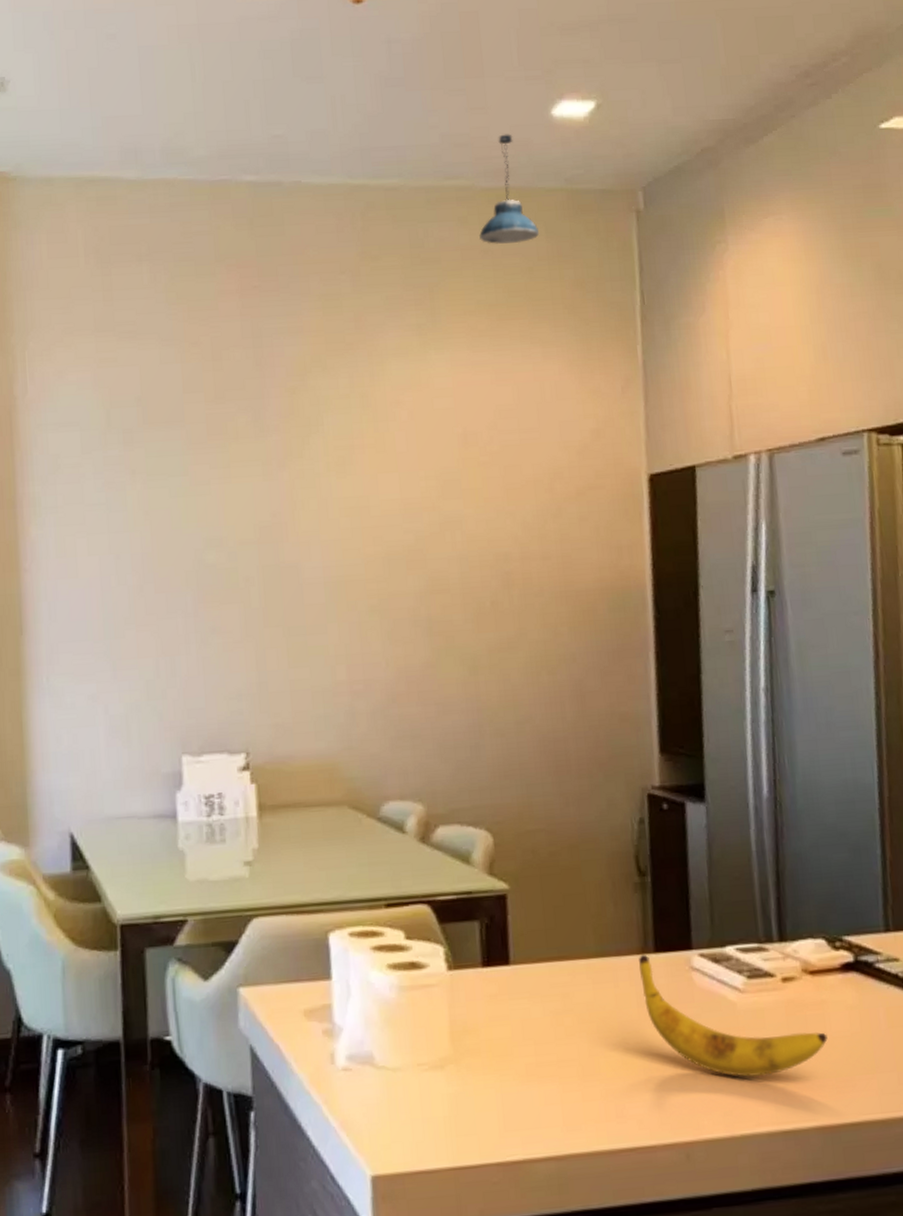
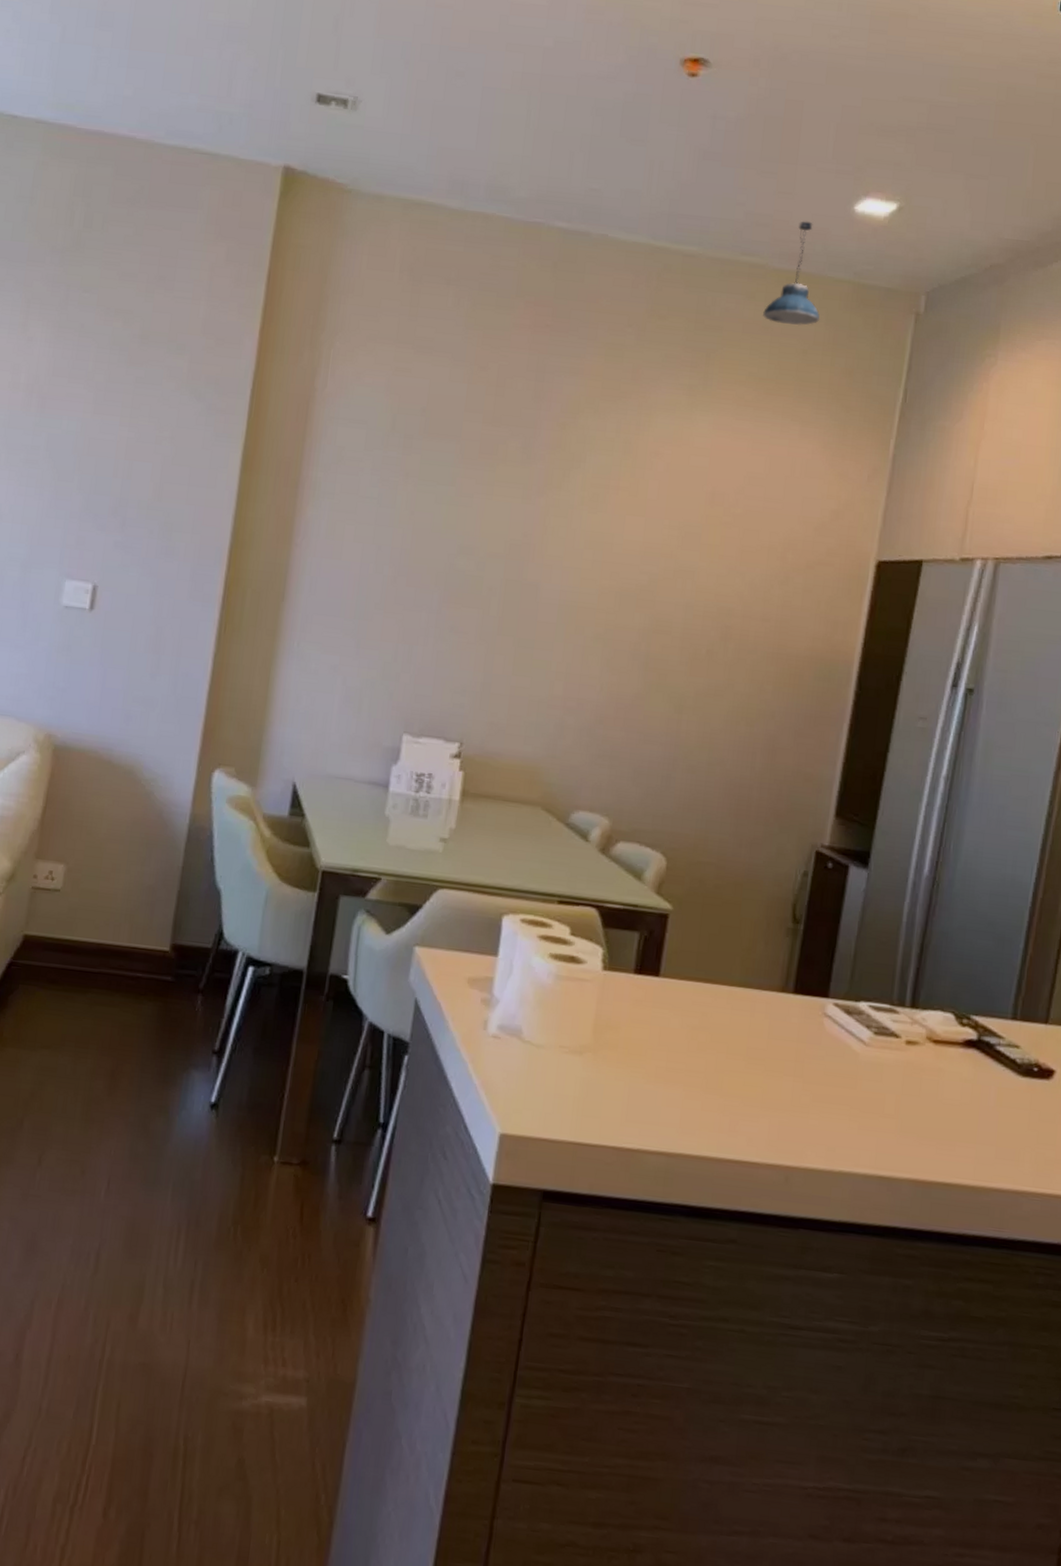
banana: present [639,954,828,1077] -> none [775,992,938,1124]

